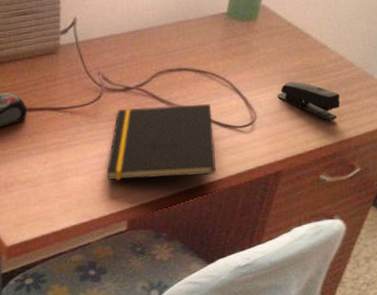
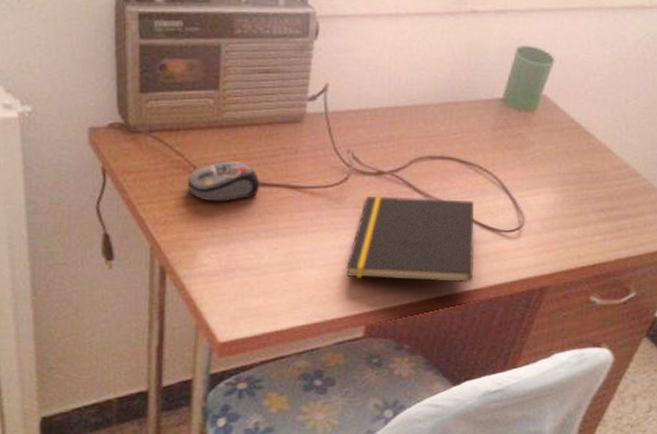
stapler: present [277,81,340,121] -> none [550,186,621,236]

